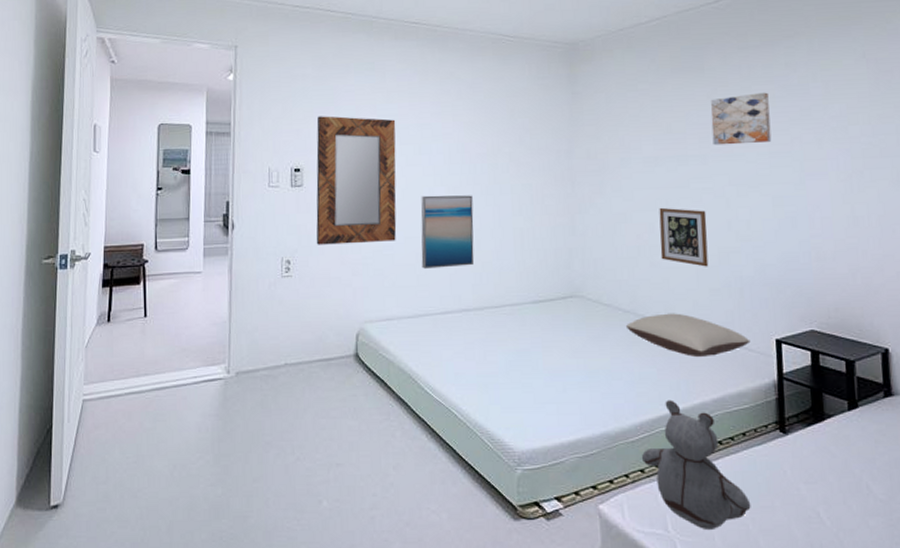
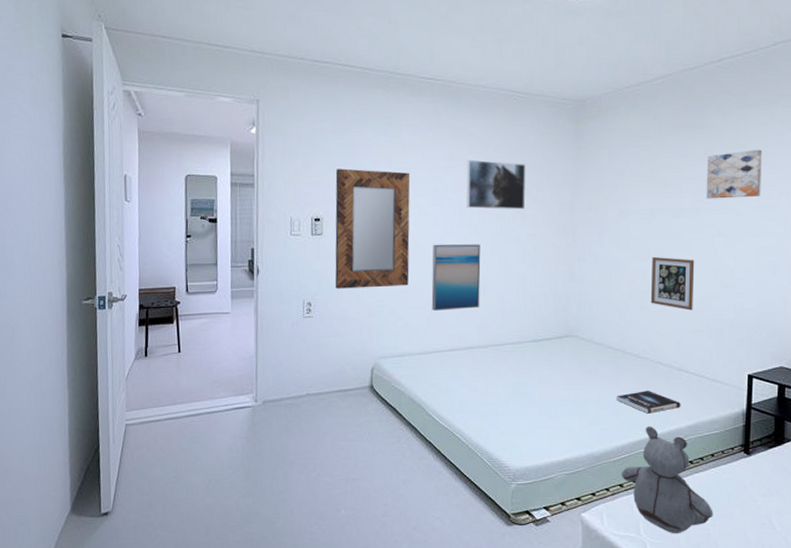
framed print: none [455,105,520,158] -> present [465,159,526,210]
pillow: present [625,313,751,358] -> none [614,351,725,390]
book: none [631,358,704,385] -> present [617,391,681,414]

